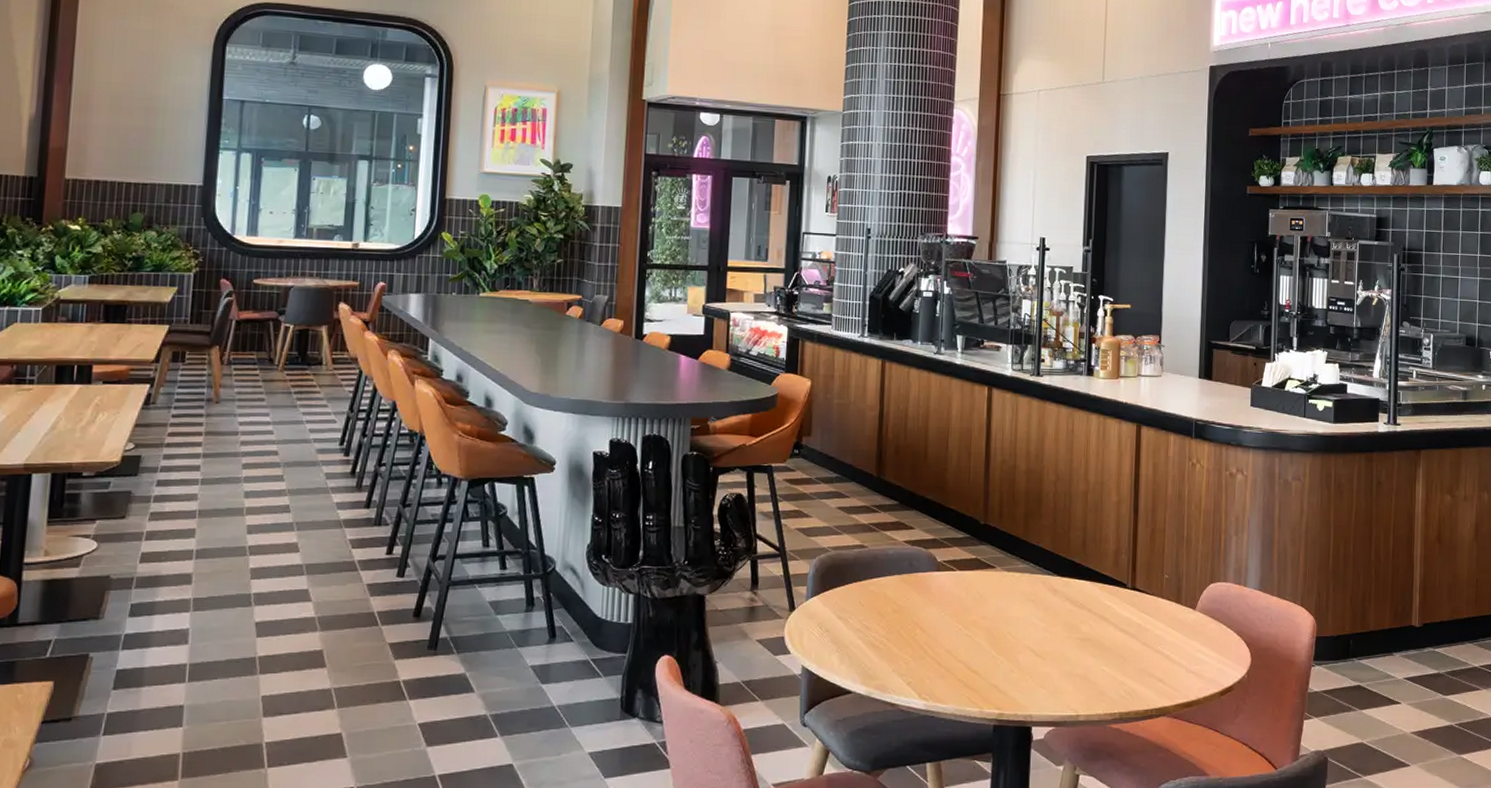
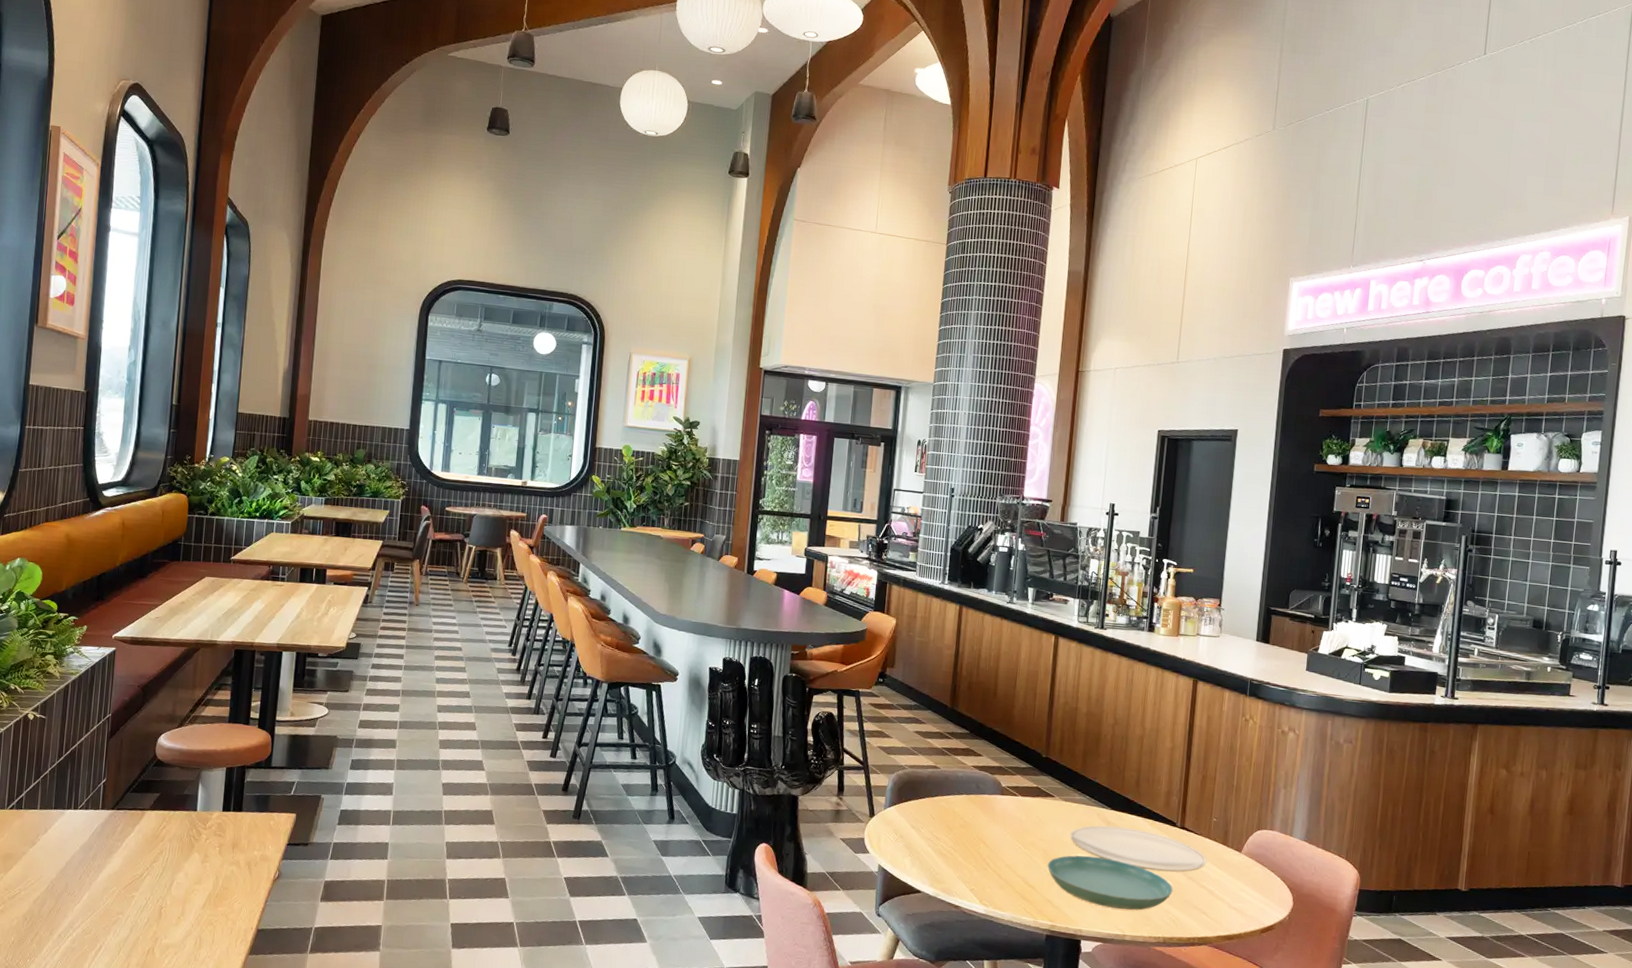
saucer: none [992,630,1127,687] -> present [1047,855,1173,910]
plate: none [1014,594,1161,640] -> present [1069,825,1207,873]

